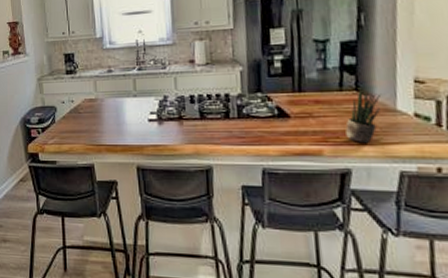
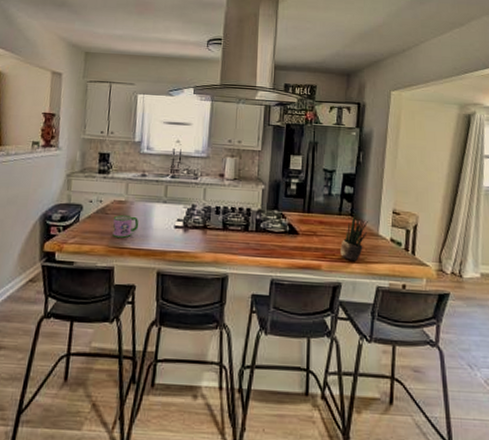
mug: none [86,112,113,136] -> present [112,214,139,239]

